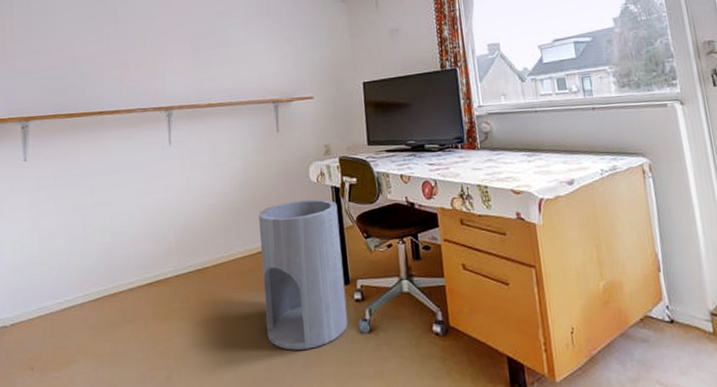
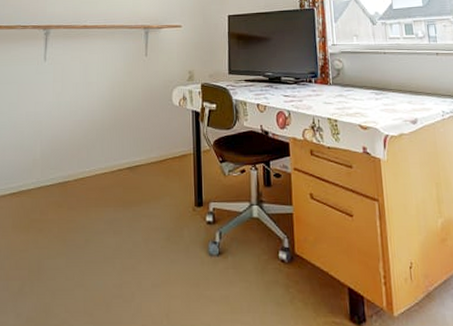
trash can: present [259,199,348,350] -> none [120,122,199,269]

